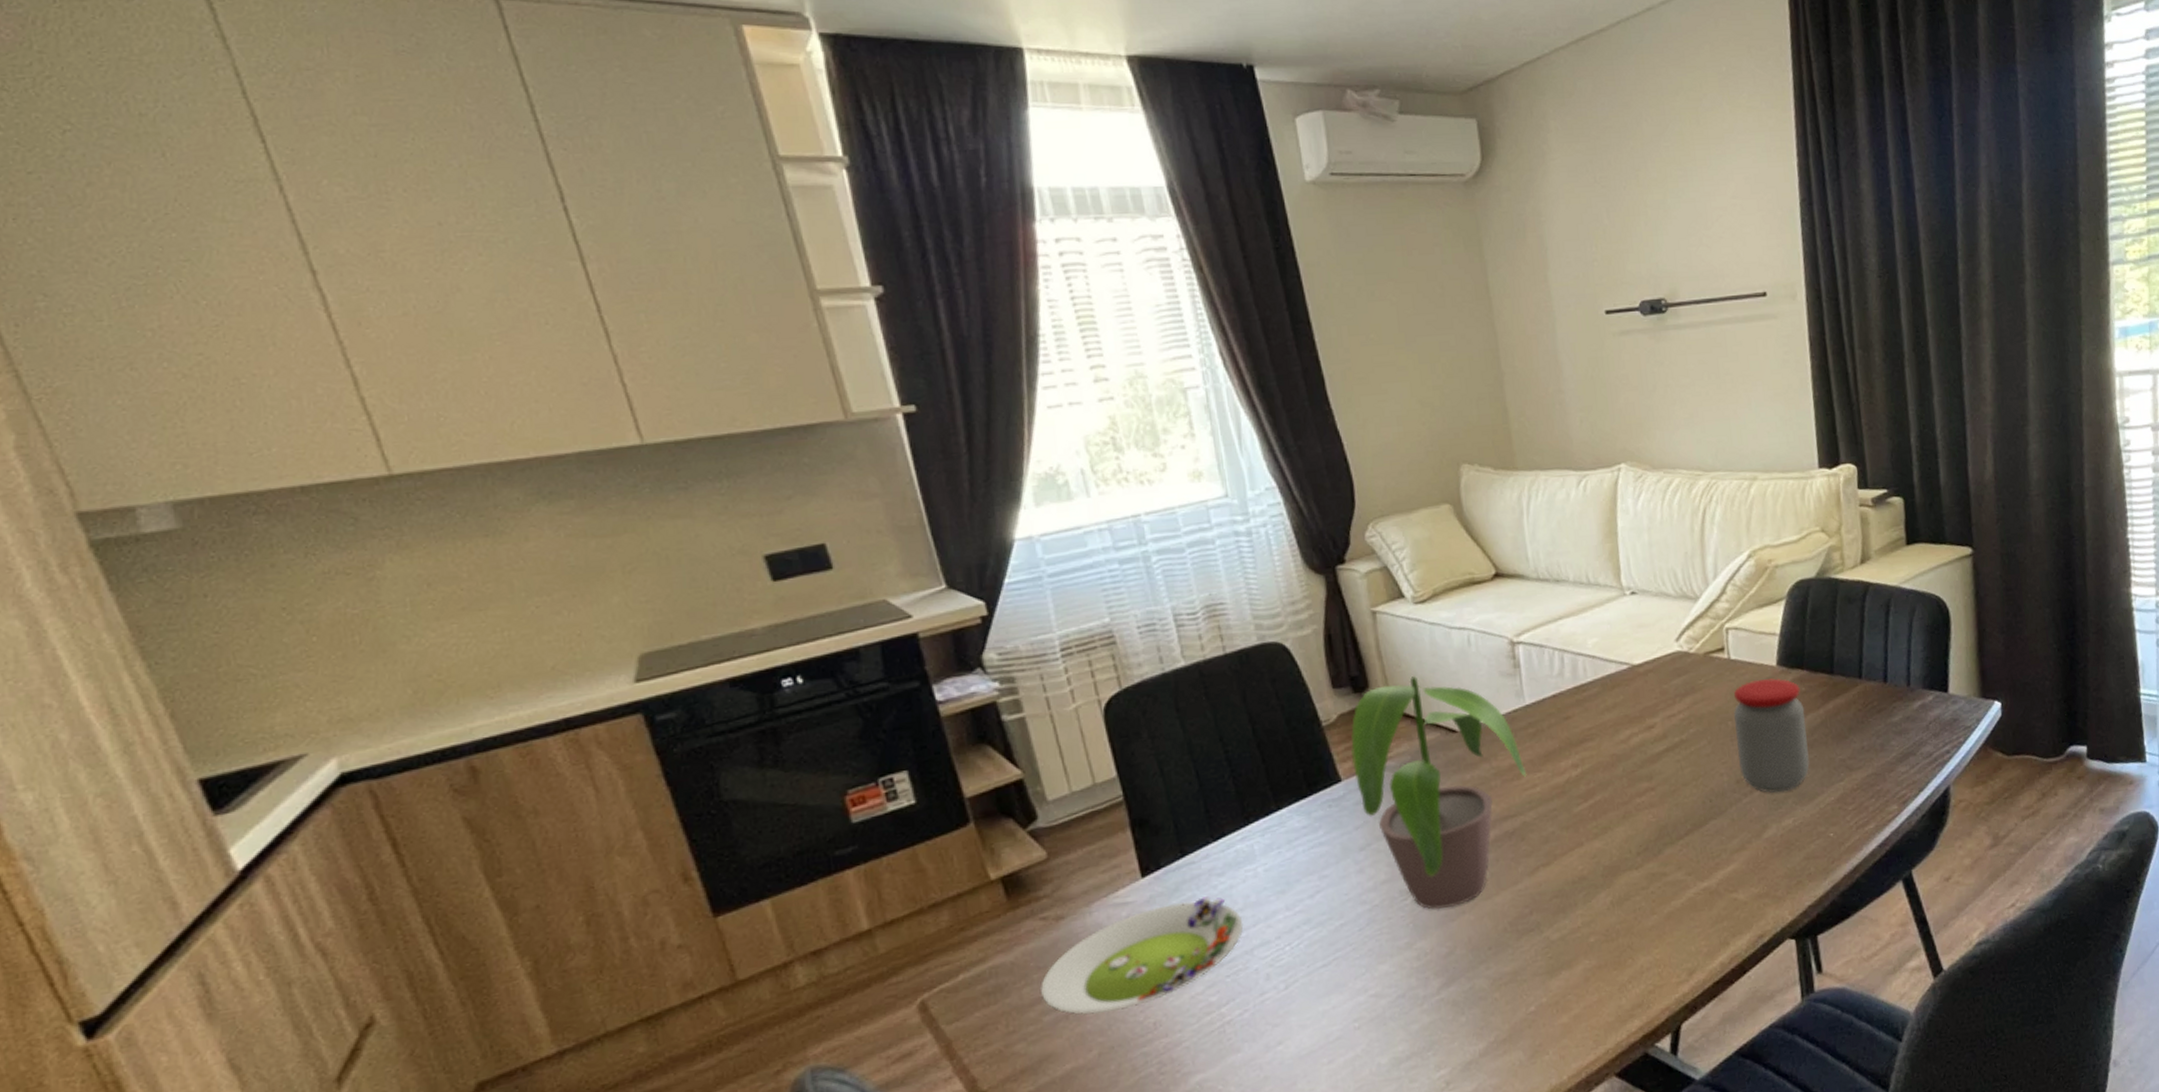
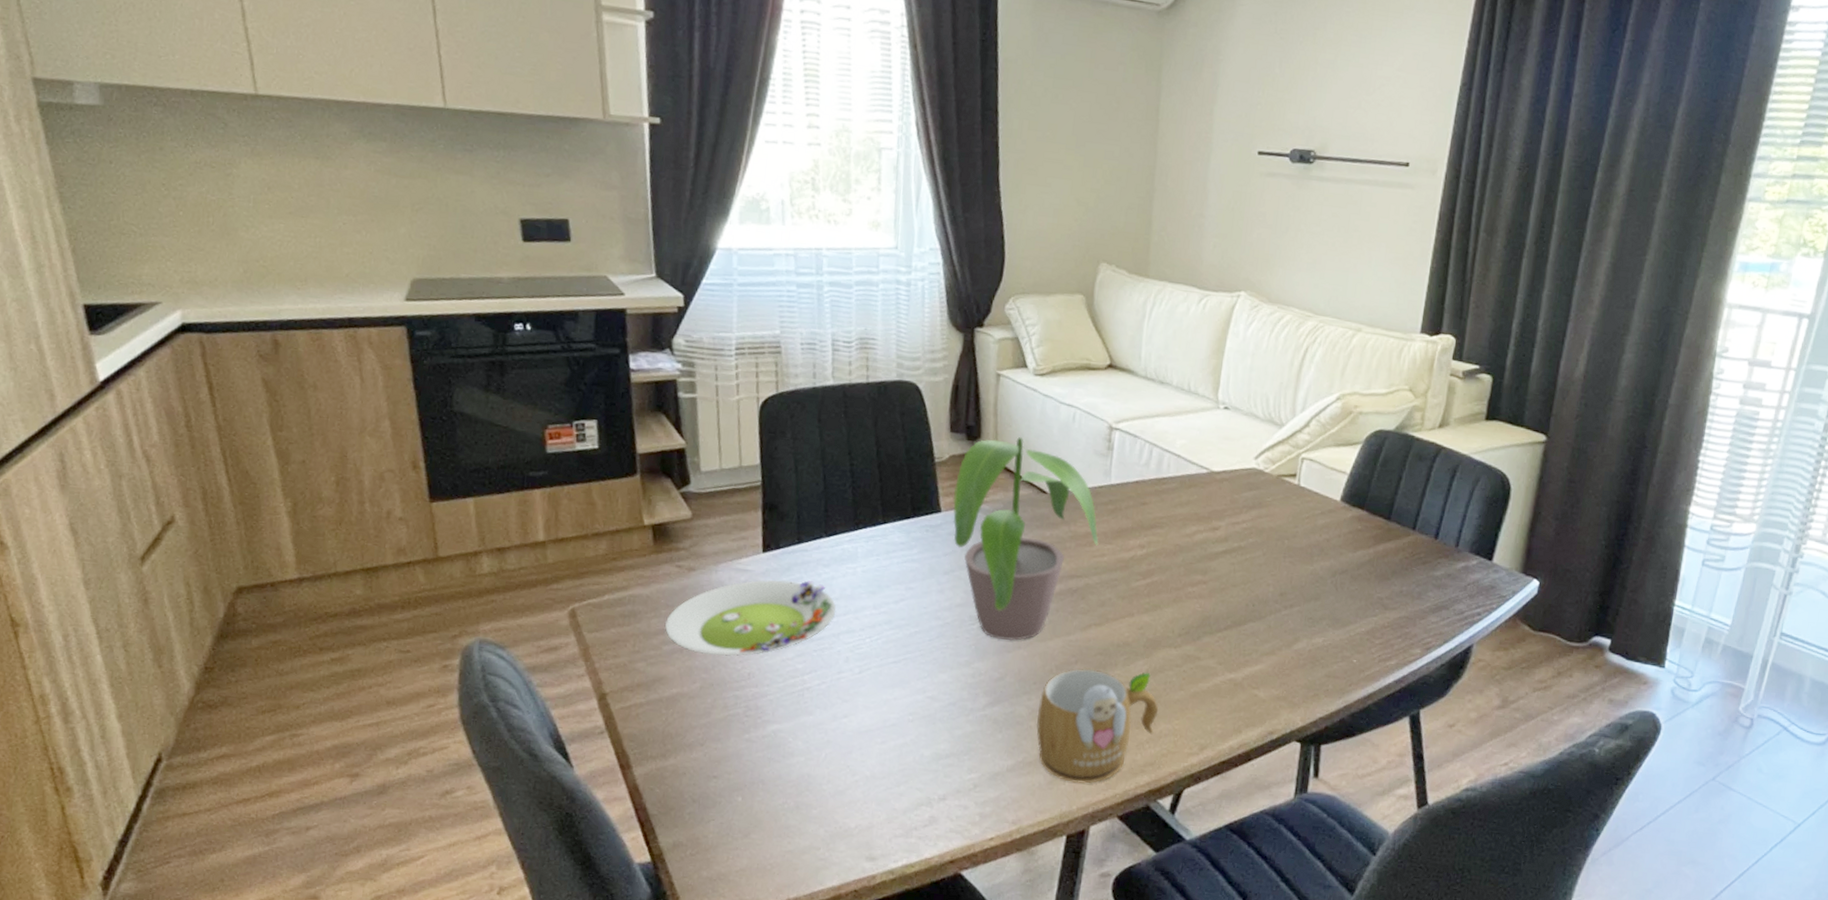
mug: none [1499,903,1635,1051] -> present [1036,669,1159,784]
jar: present [1733,678,1810,794] -> none [1286,509,1357,614]

